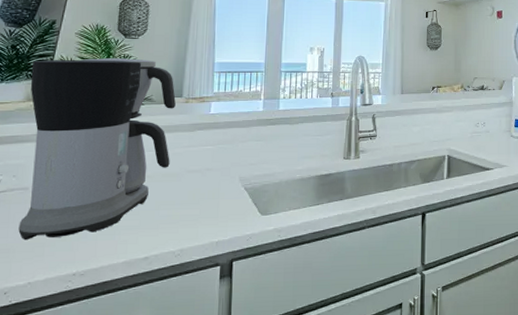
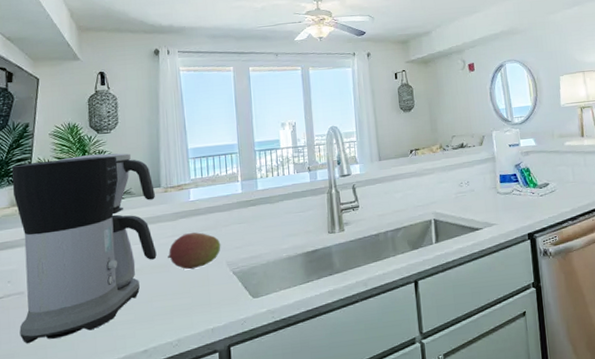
fruit: none [181,145,236,181] -> present [168,232,221,270]

